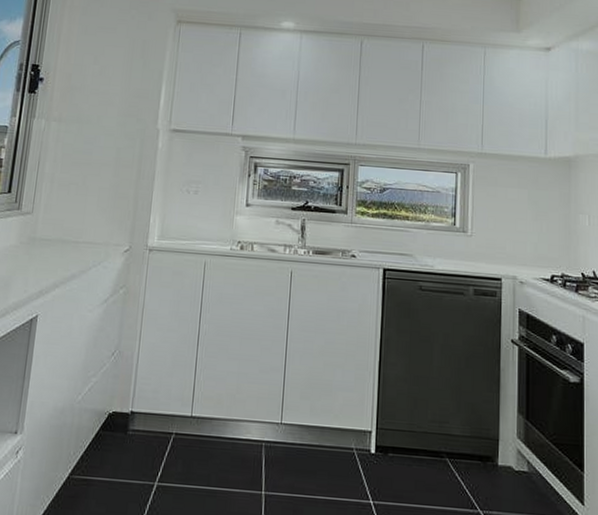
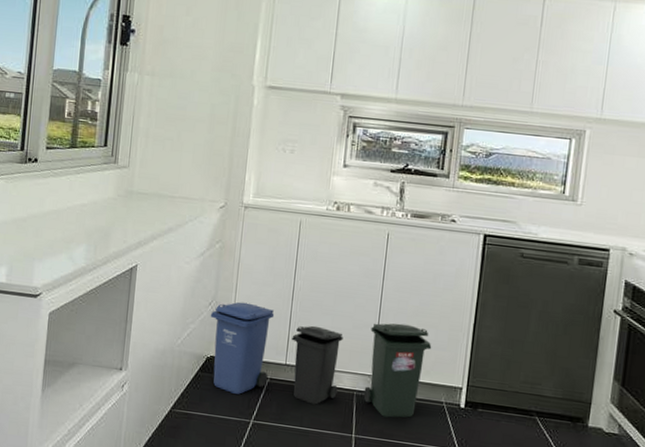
trash bin: none [113,350,339,470] -> present [210,302,432,418]

